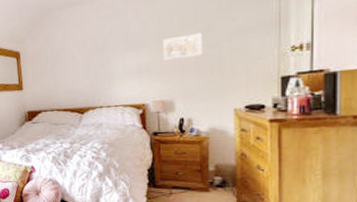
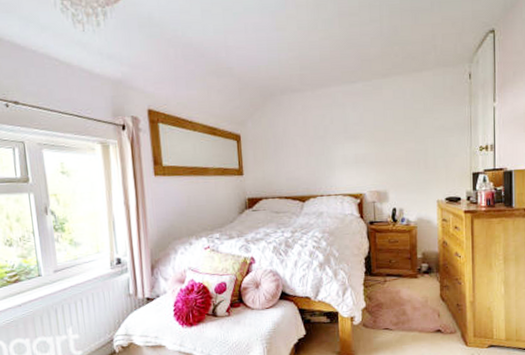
wall art: present [163,32,202,61] -> none [378,128,411,153]

